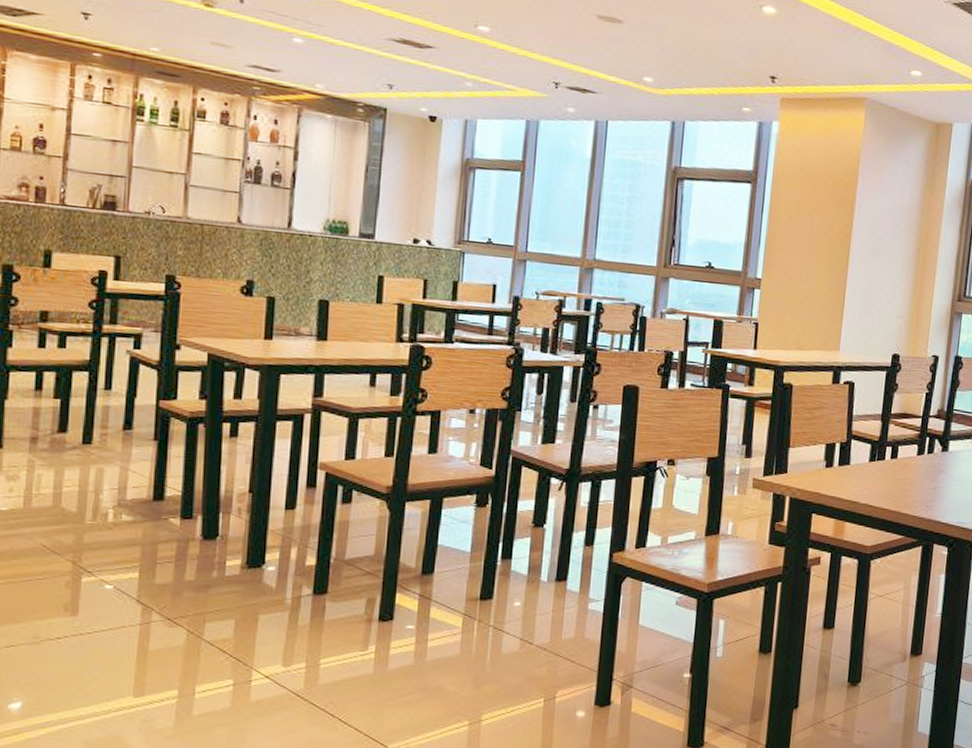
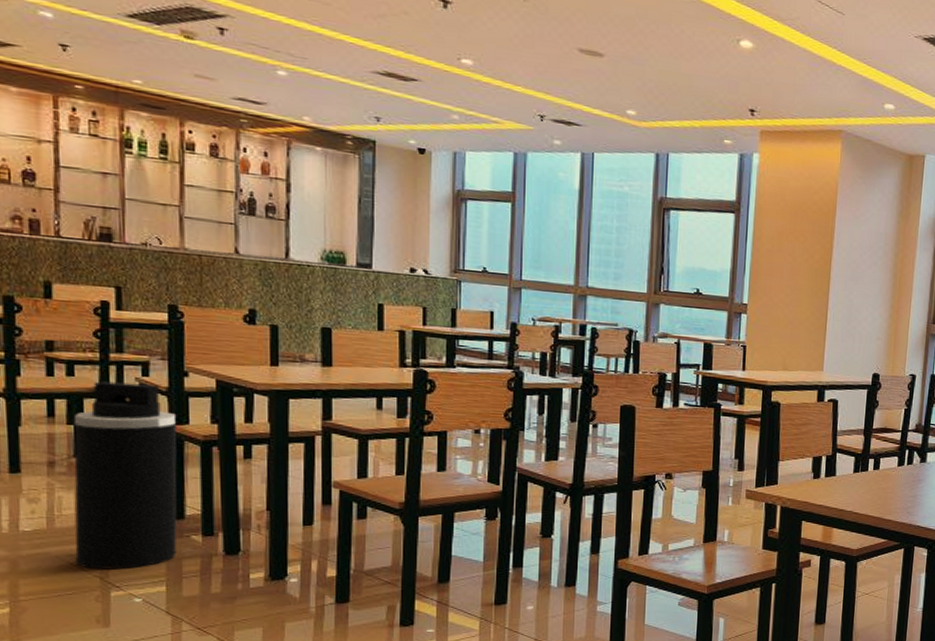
trash can: none [49,354,165,553] -> present [73,381,177,570]

